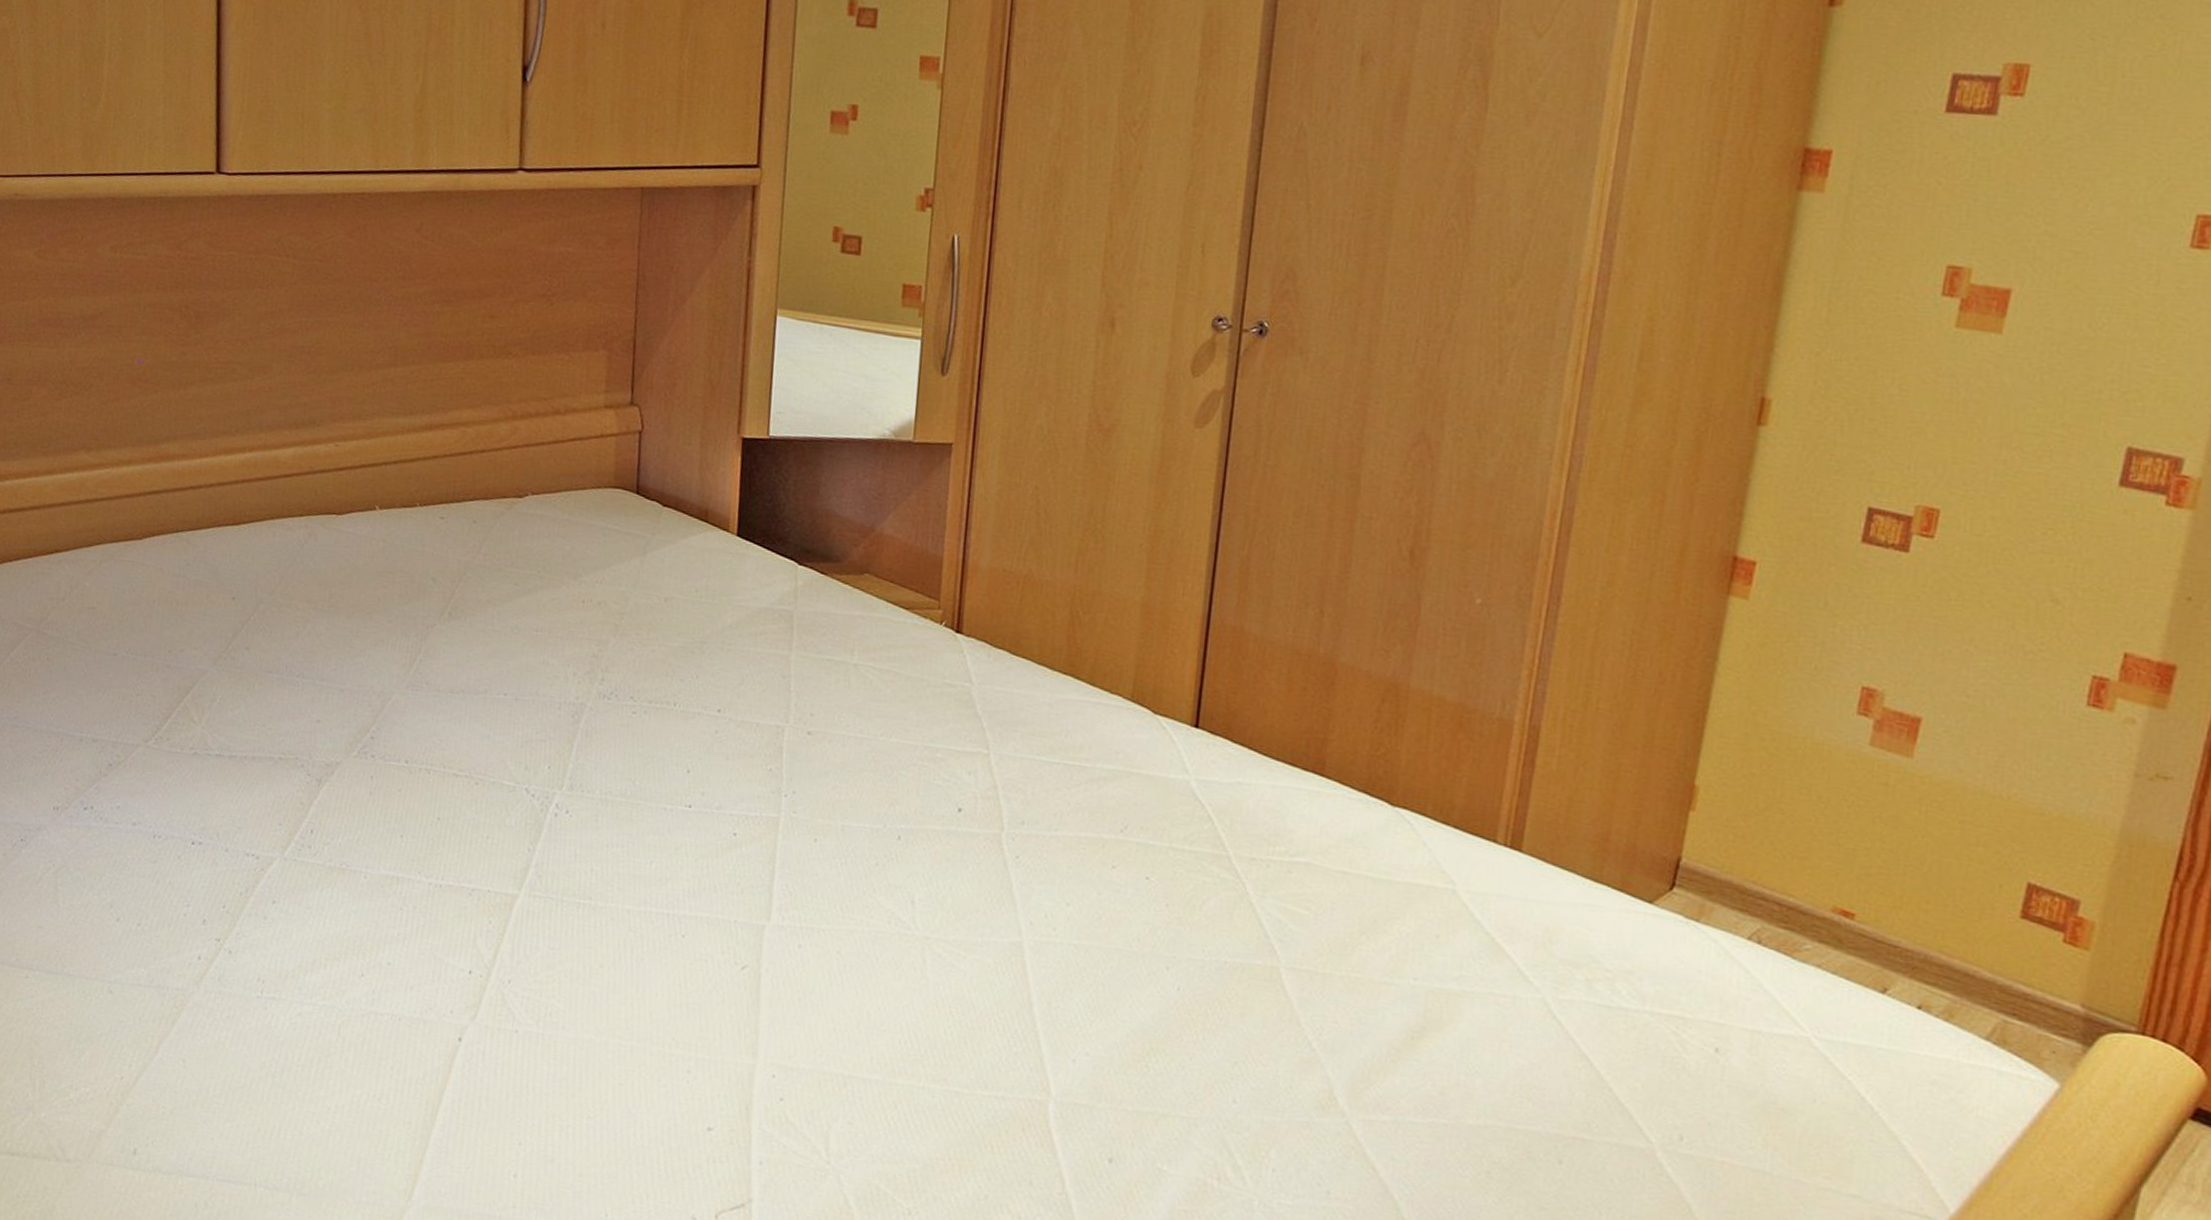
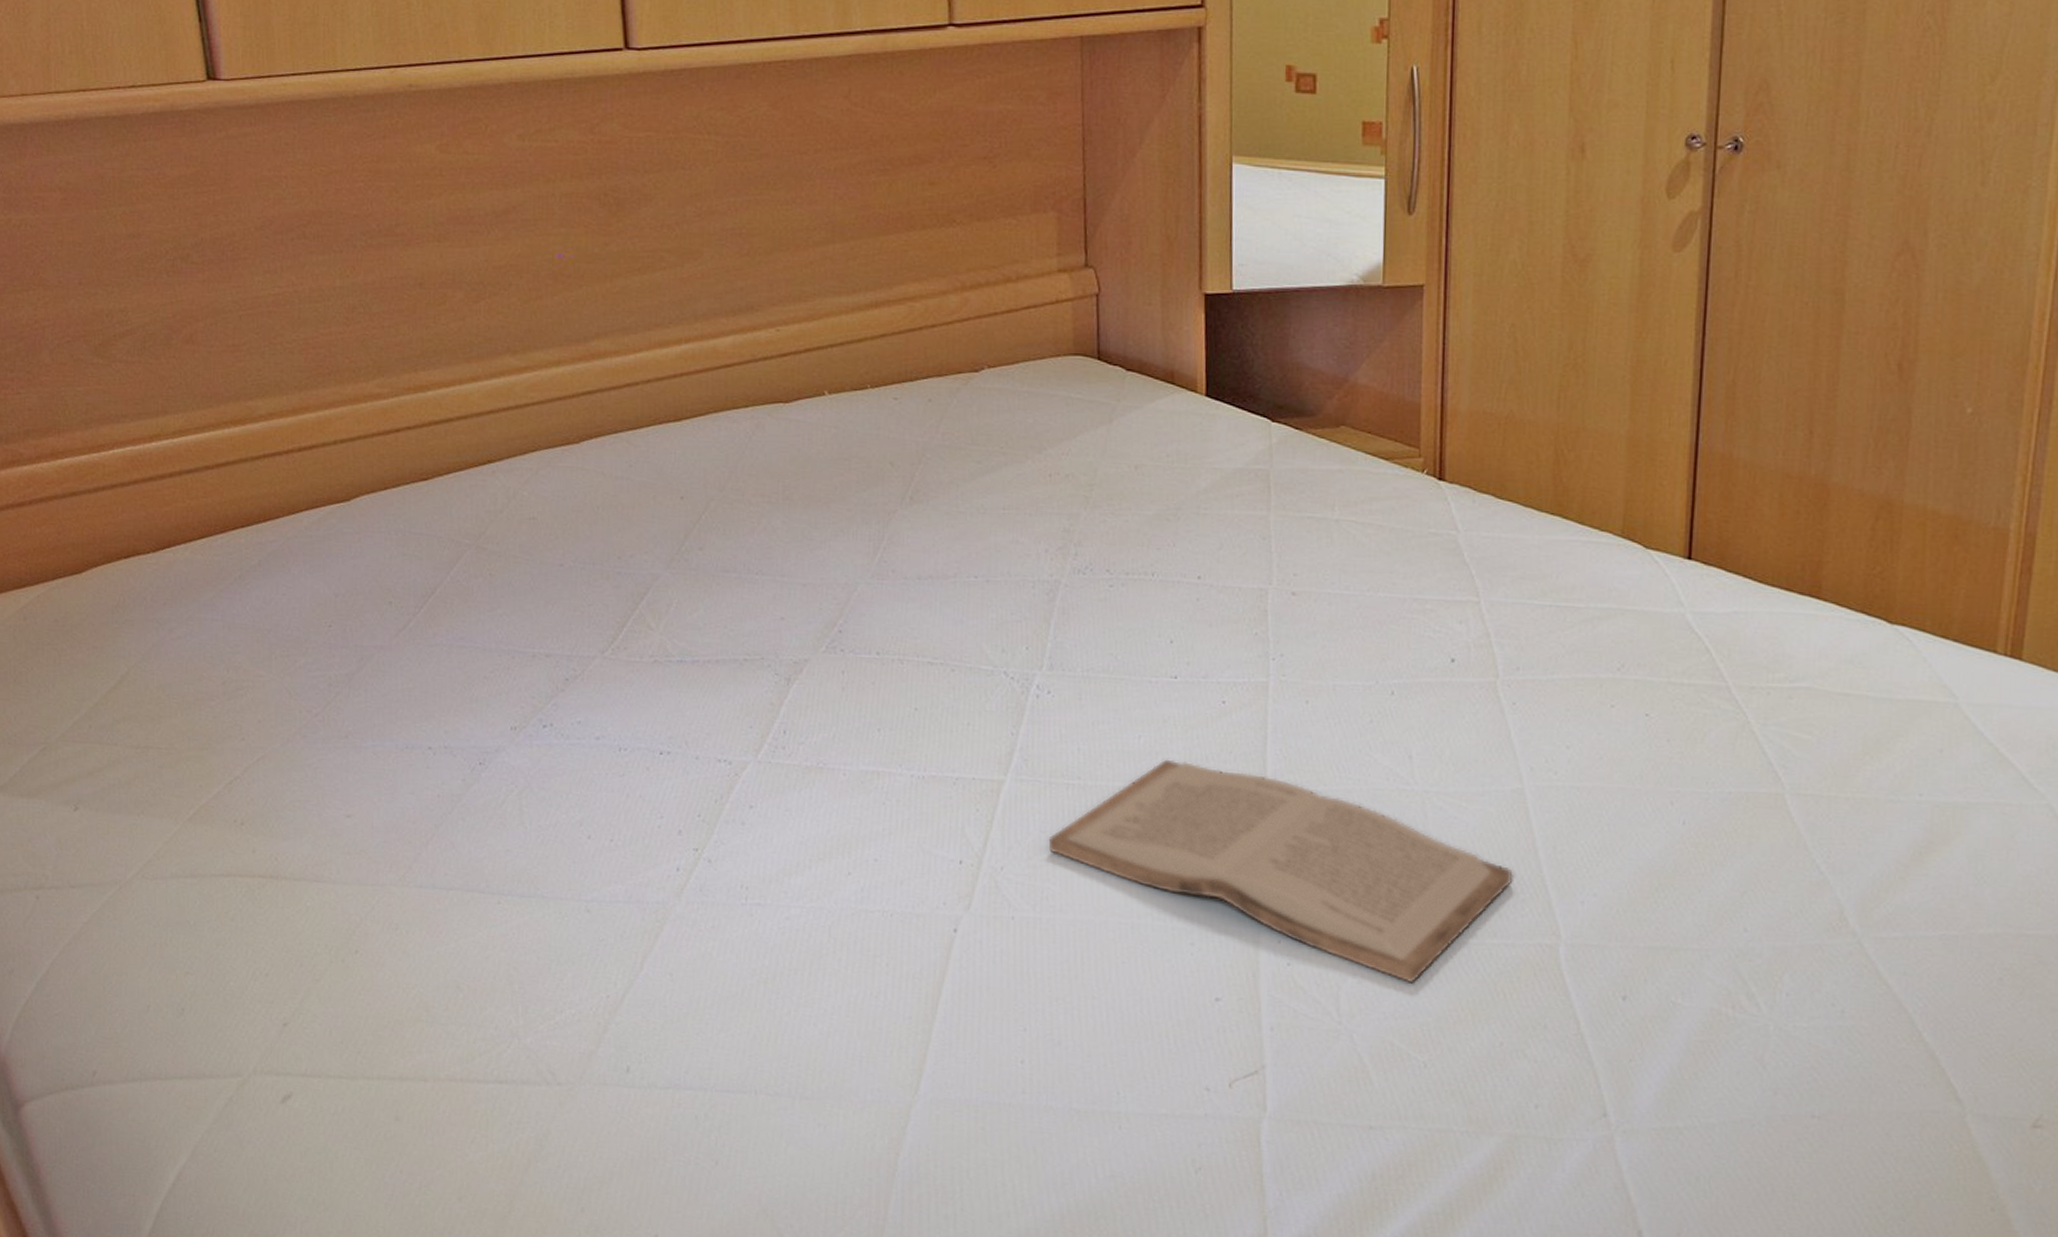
book: none [555,885,1007,1129] -> present [1048,759,1513,984]

